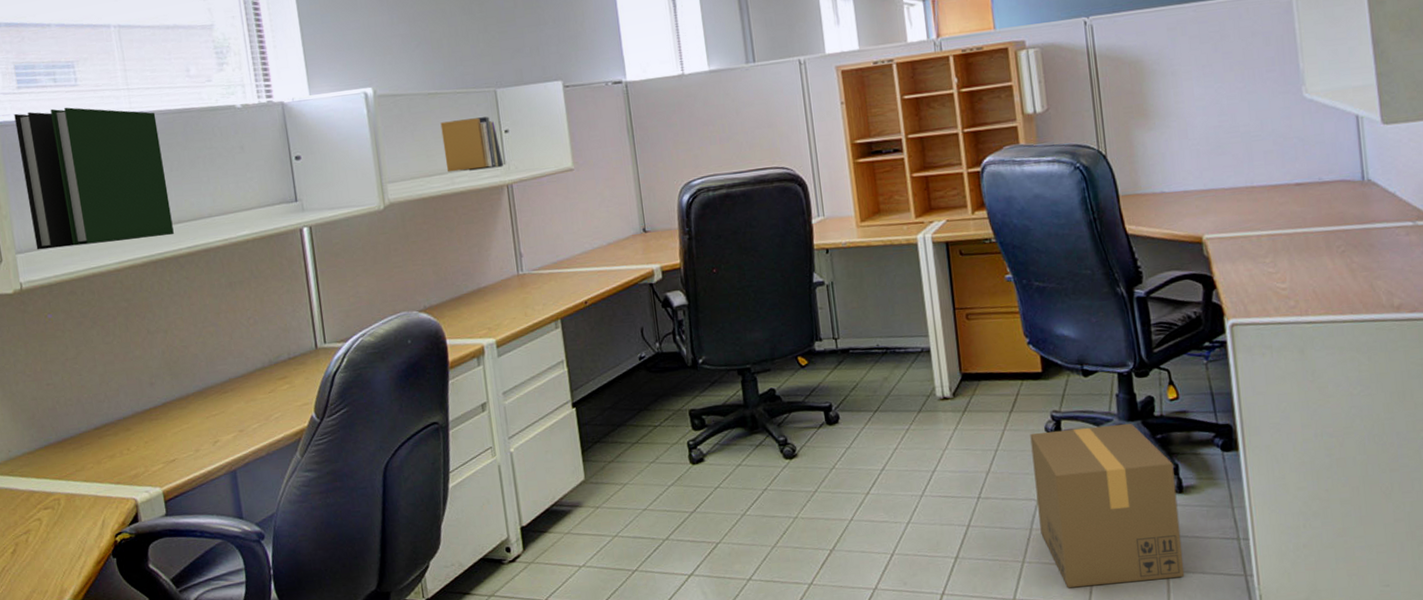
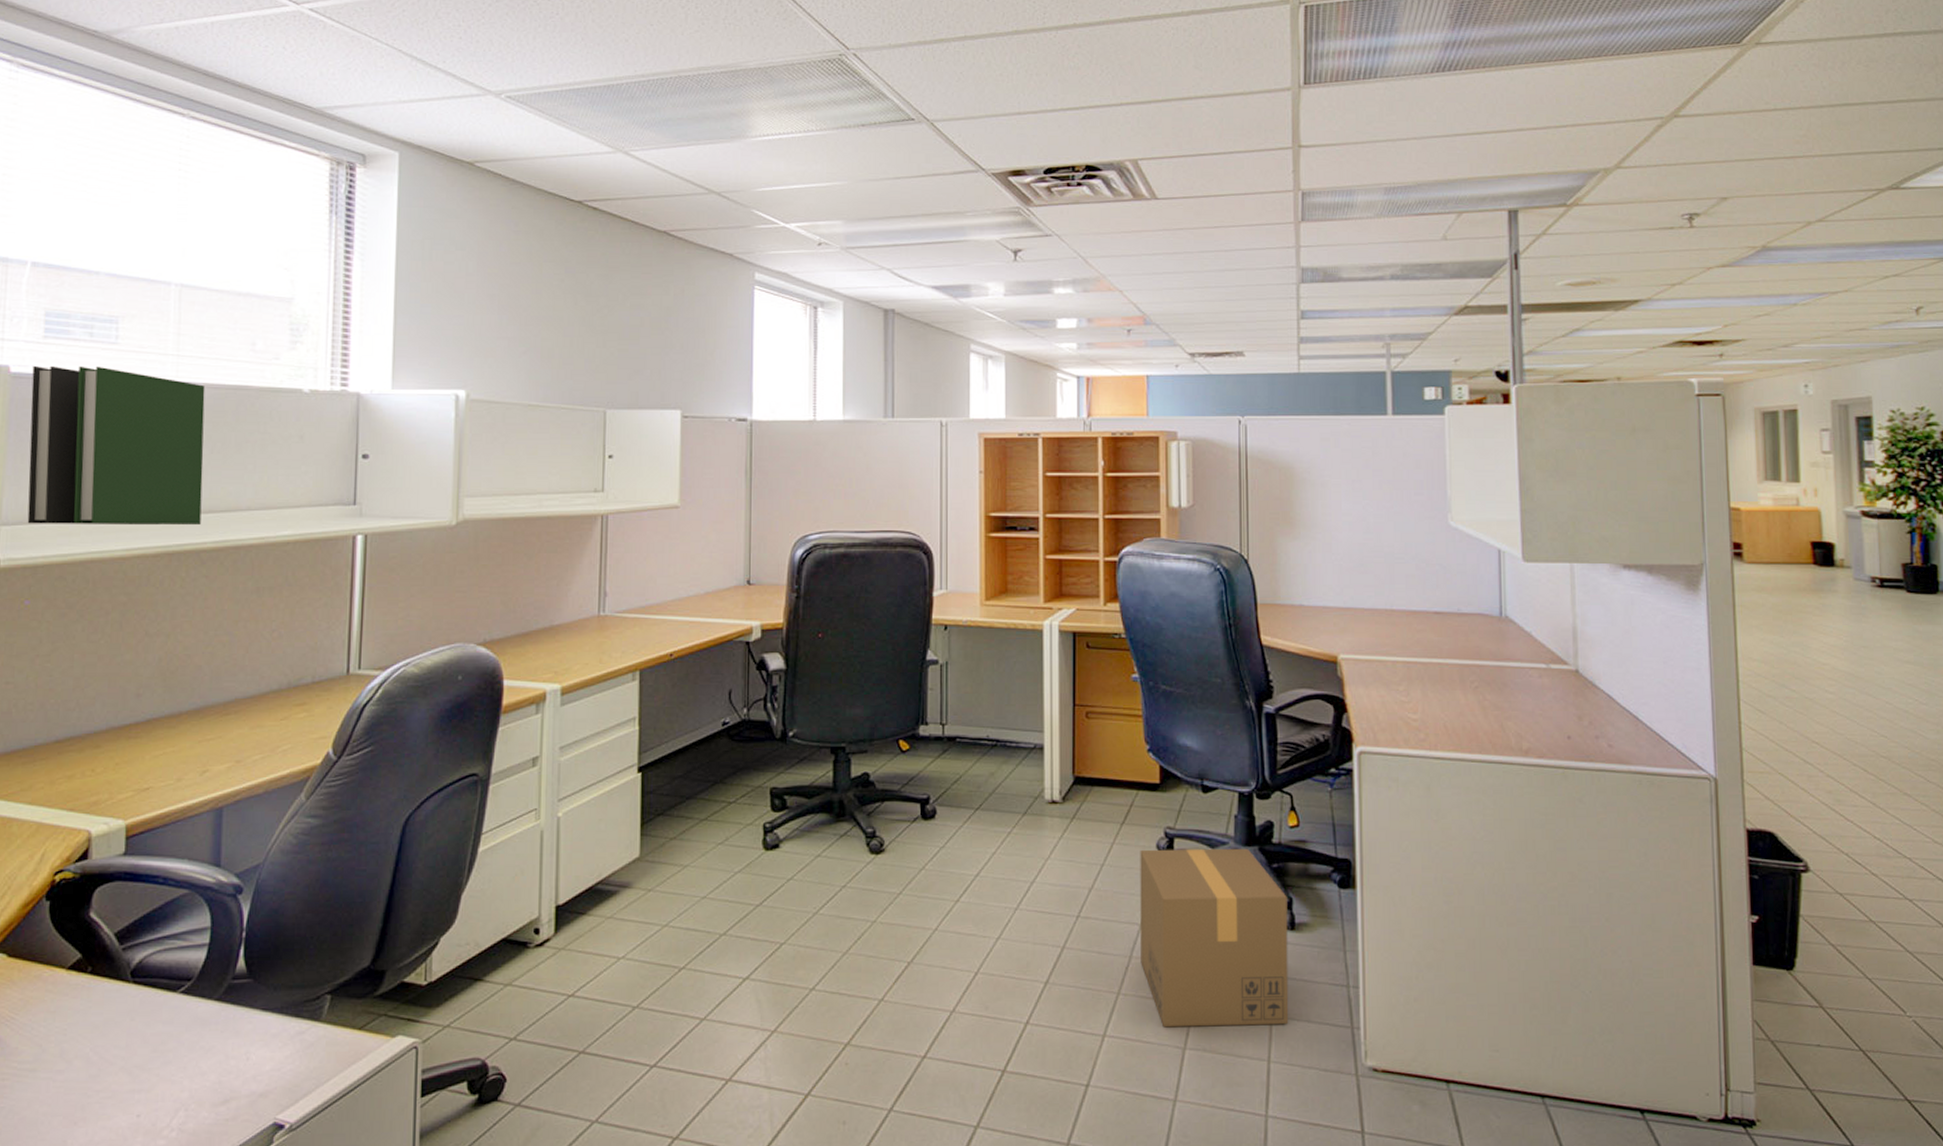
books: present [440,116,504,172] -> none [536,438,602,495]

